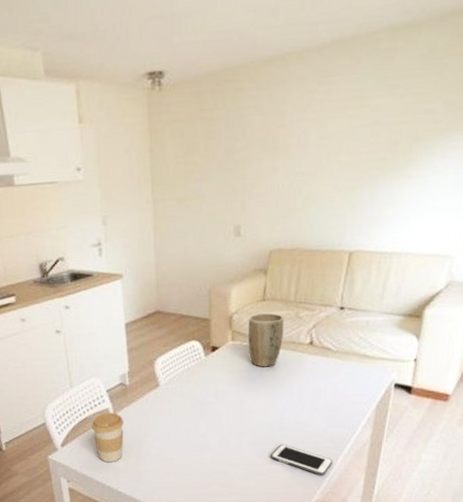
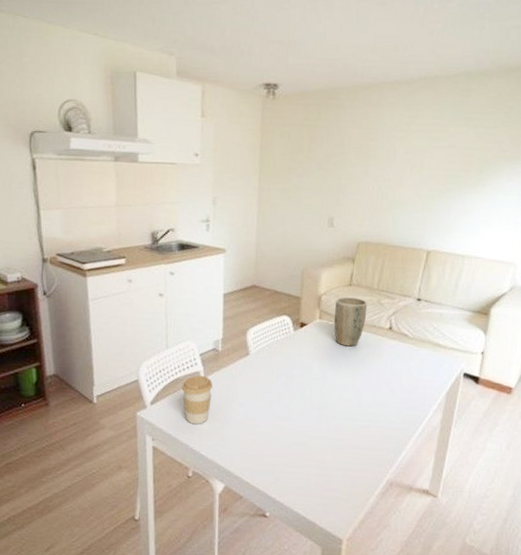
cell phone: present [271,444,333,475] -> none [348,421,405,455]

